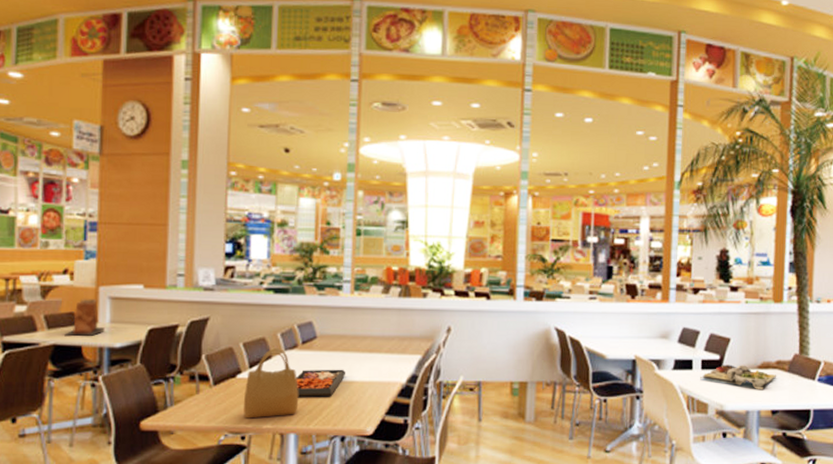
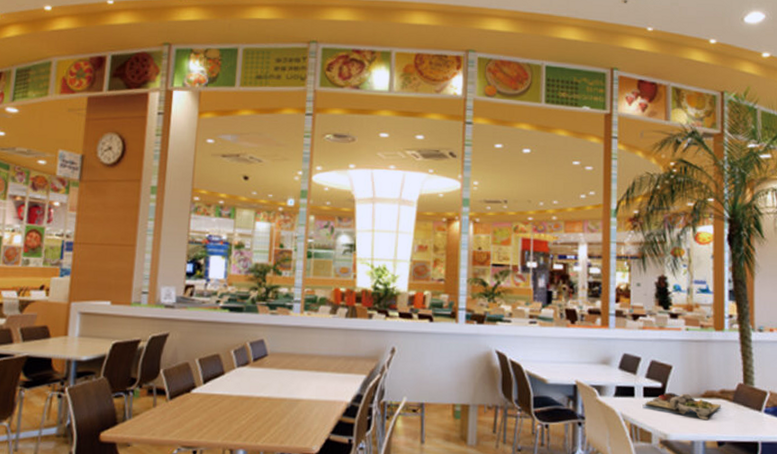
paper bag: present [64,298,105,337] -> none [37,313,74,350]
handbag: present [243,348,299,419] -> none [196,365,249,434]
food tray: present [296,369,346,397] -> none [246,386,294,414]

